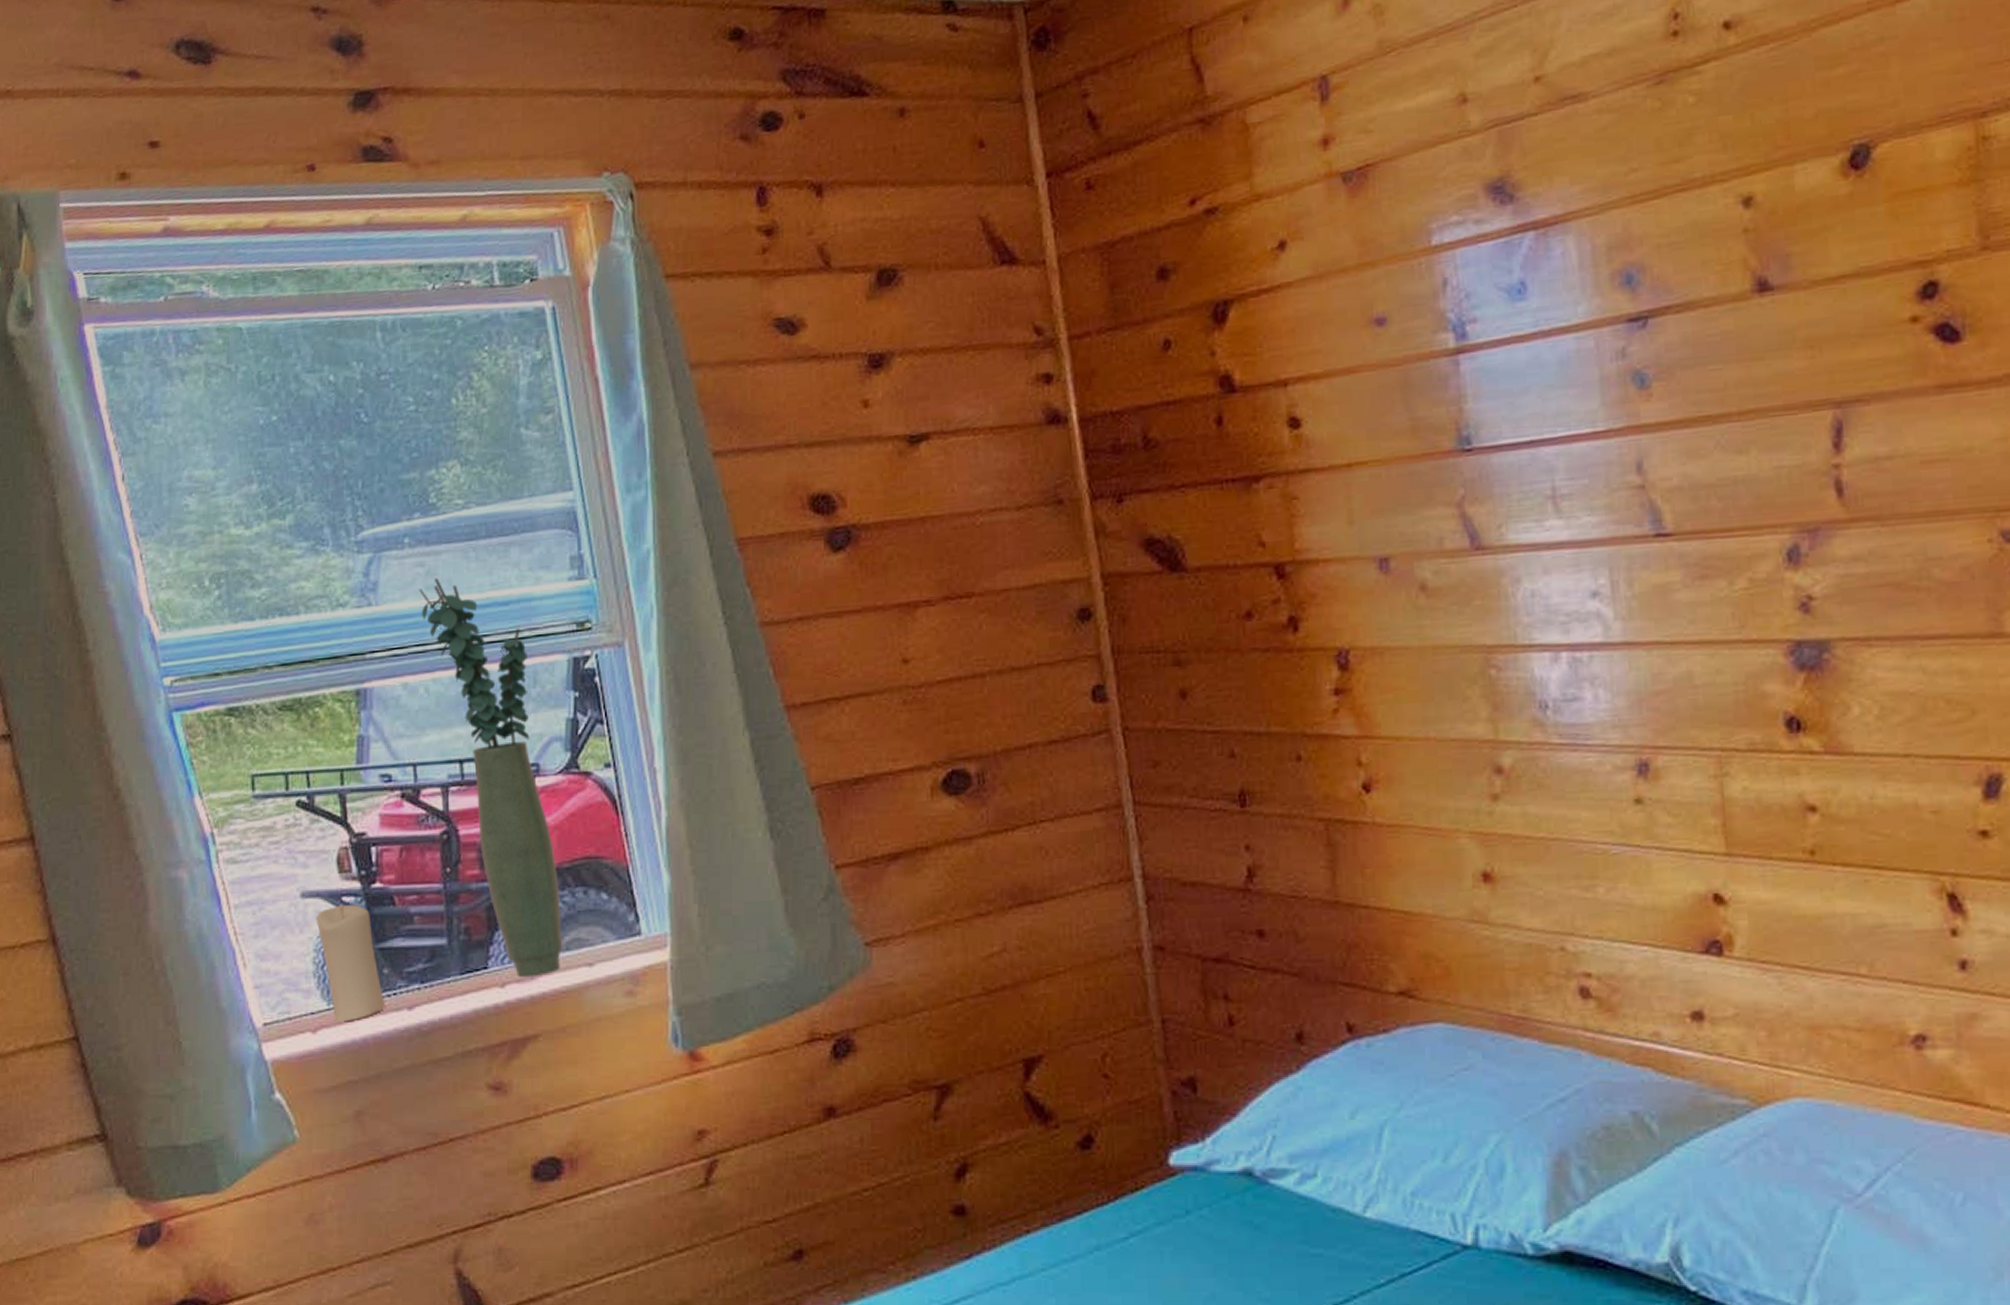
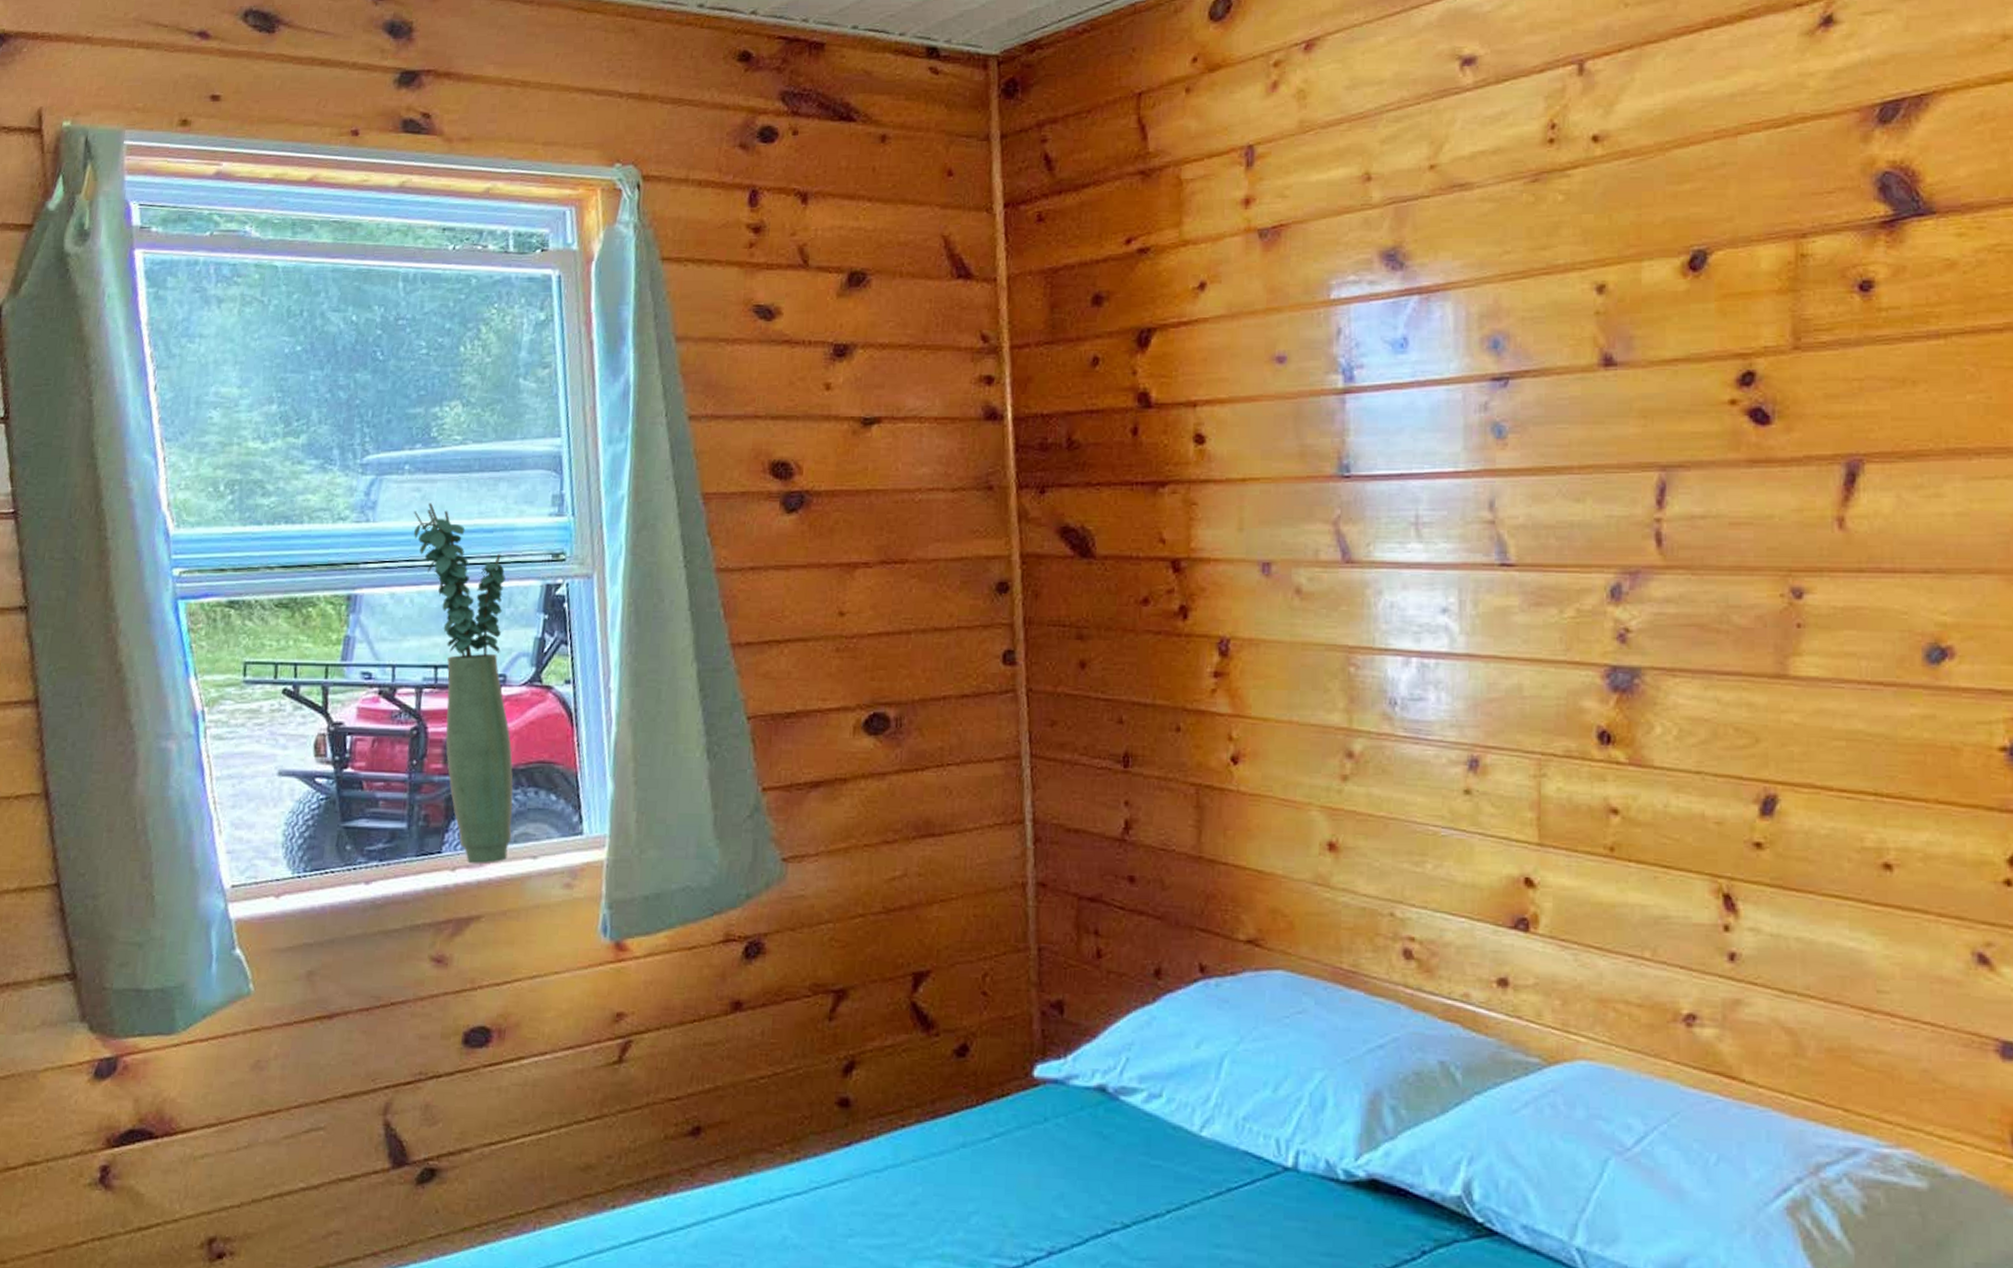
candle: present [316,904,386,1023] -> none [289,784,346,891]

